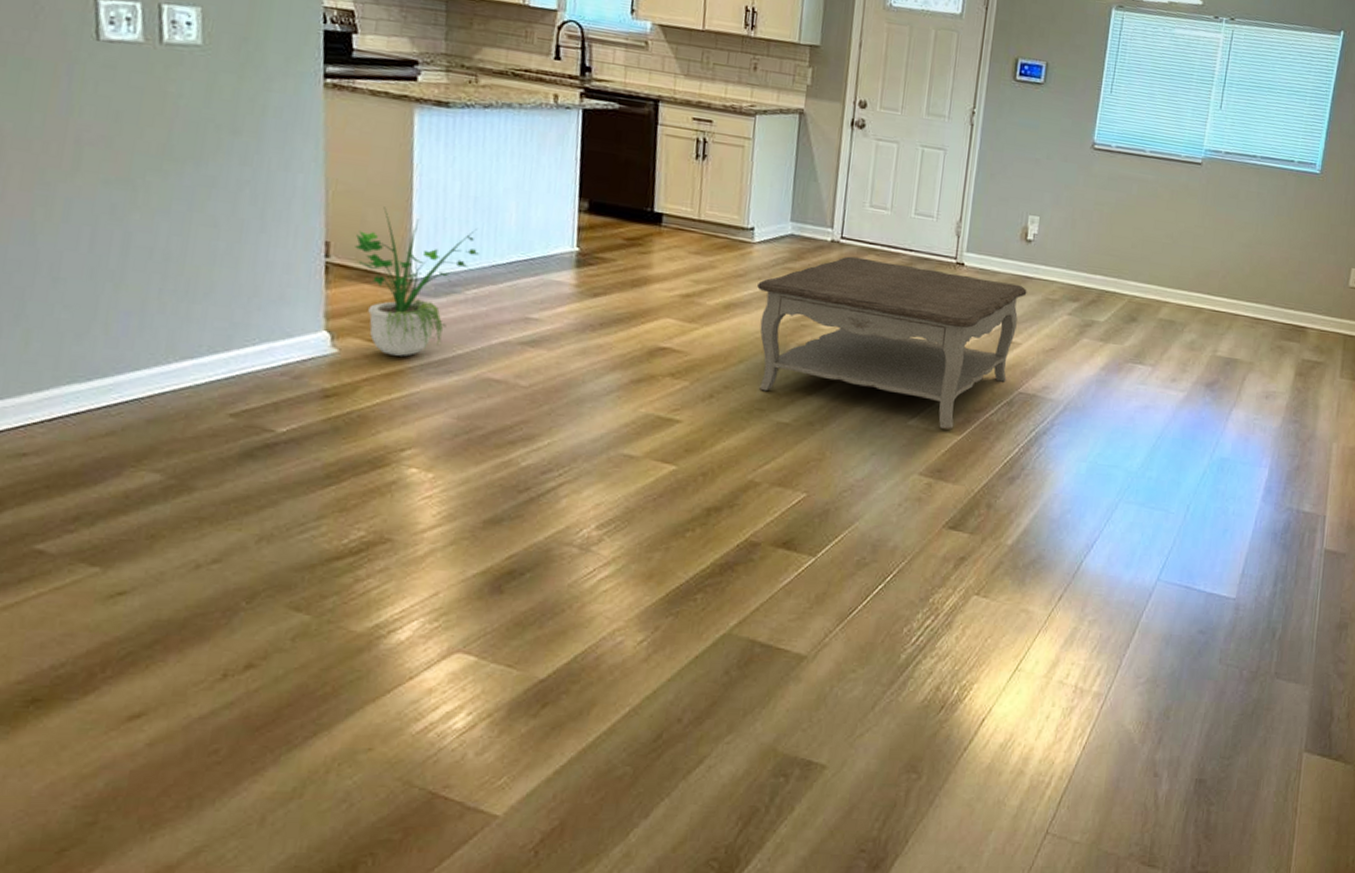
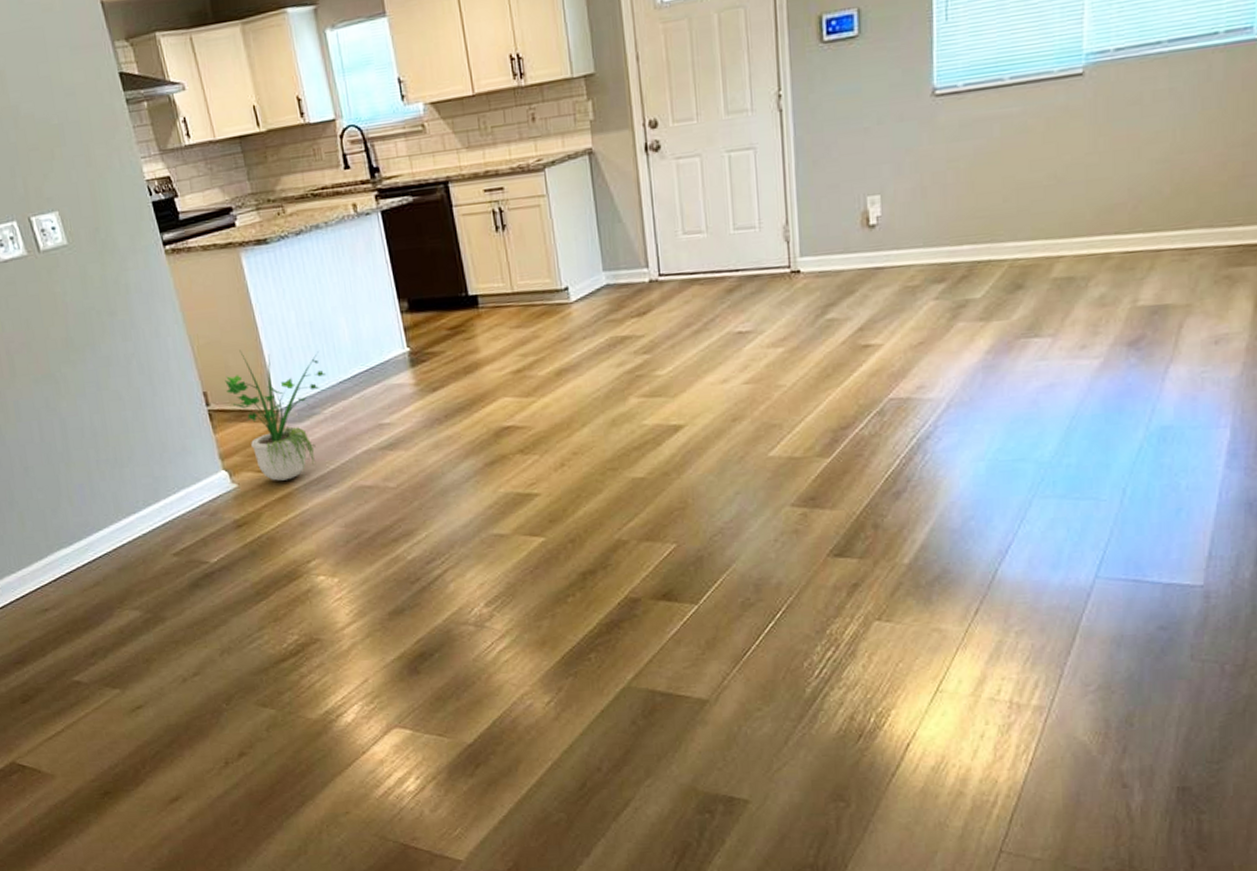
coffee table: present [757,256,1027,429] -> none [584,279,880,454]

